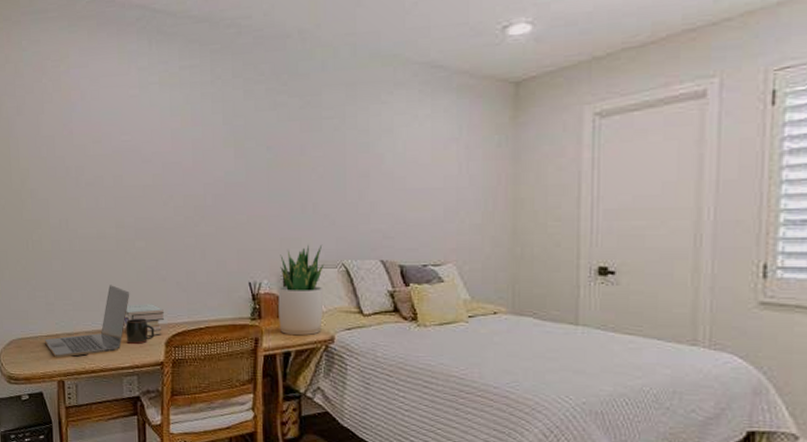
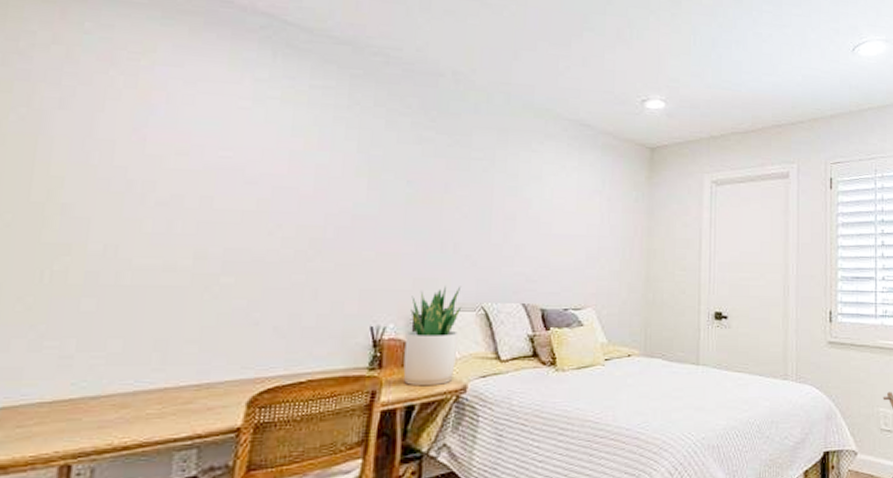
laptop: present [44,285,130,358] -> none [45,330,203,433]
books: present [123,304,165,337] -> none [185,354,252,396]
mug: present [125,318,155,344] -> none [187,372,233,406]

